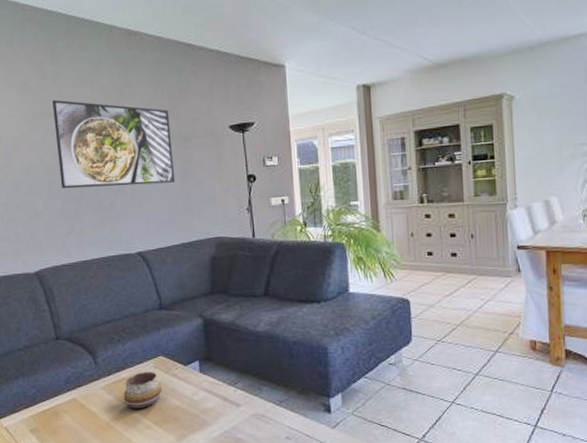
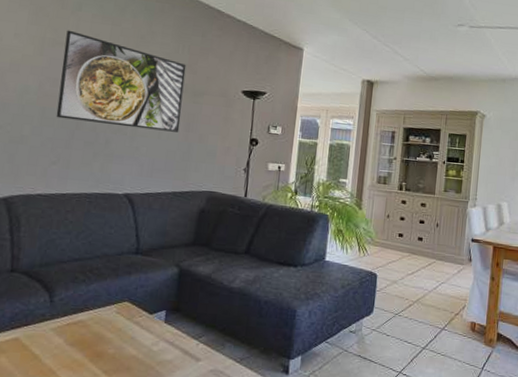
decorative bowl: present [123,372,163,408] -> none [74,316,121,355]

